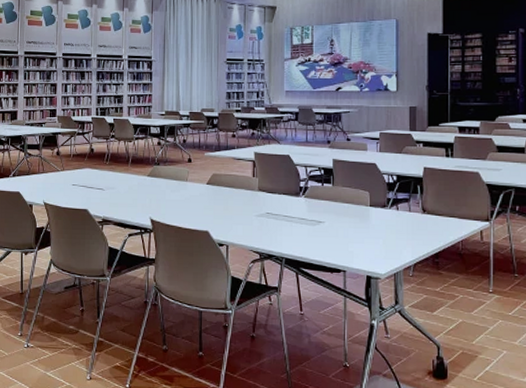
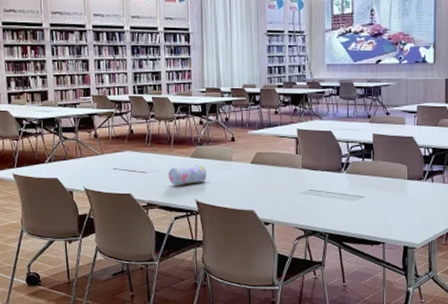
pencil case: none [124,184,162,203] -> present [168,165,207,186]

